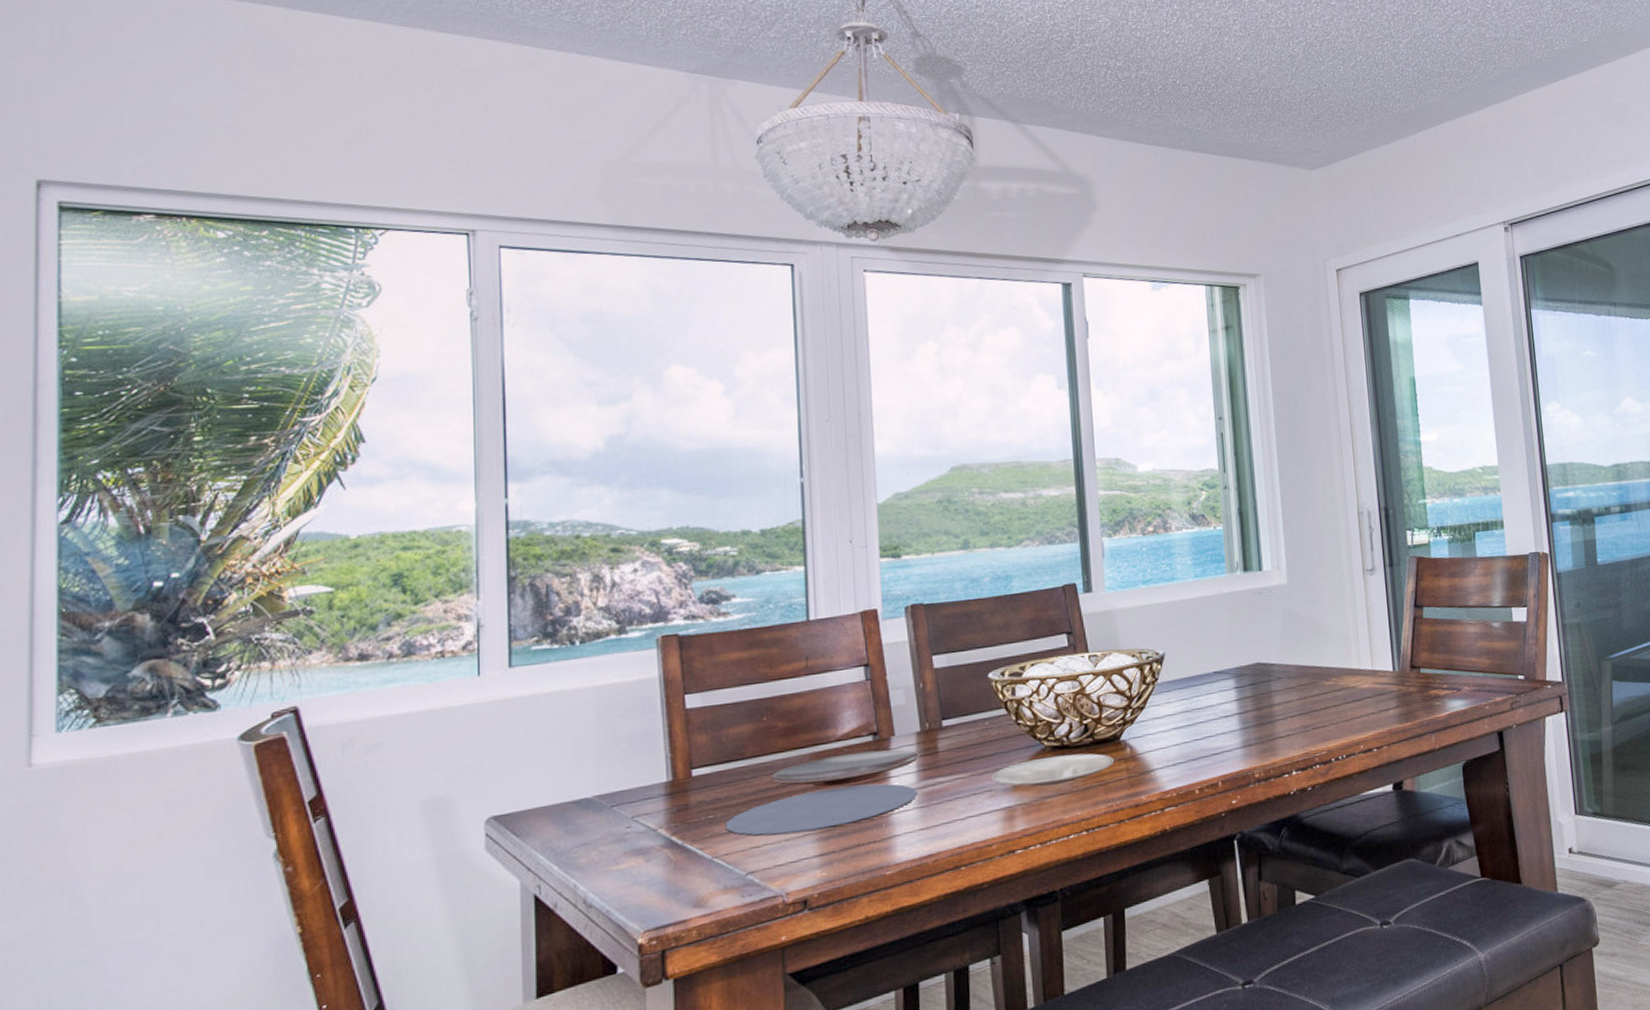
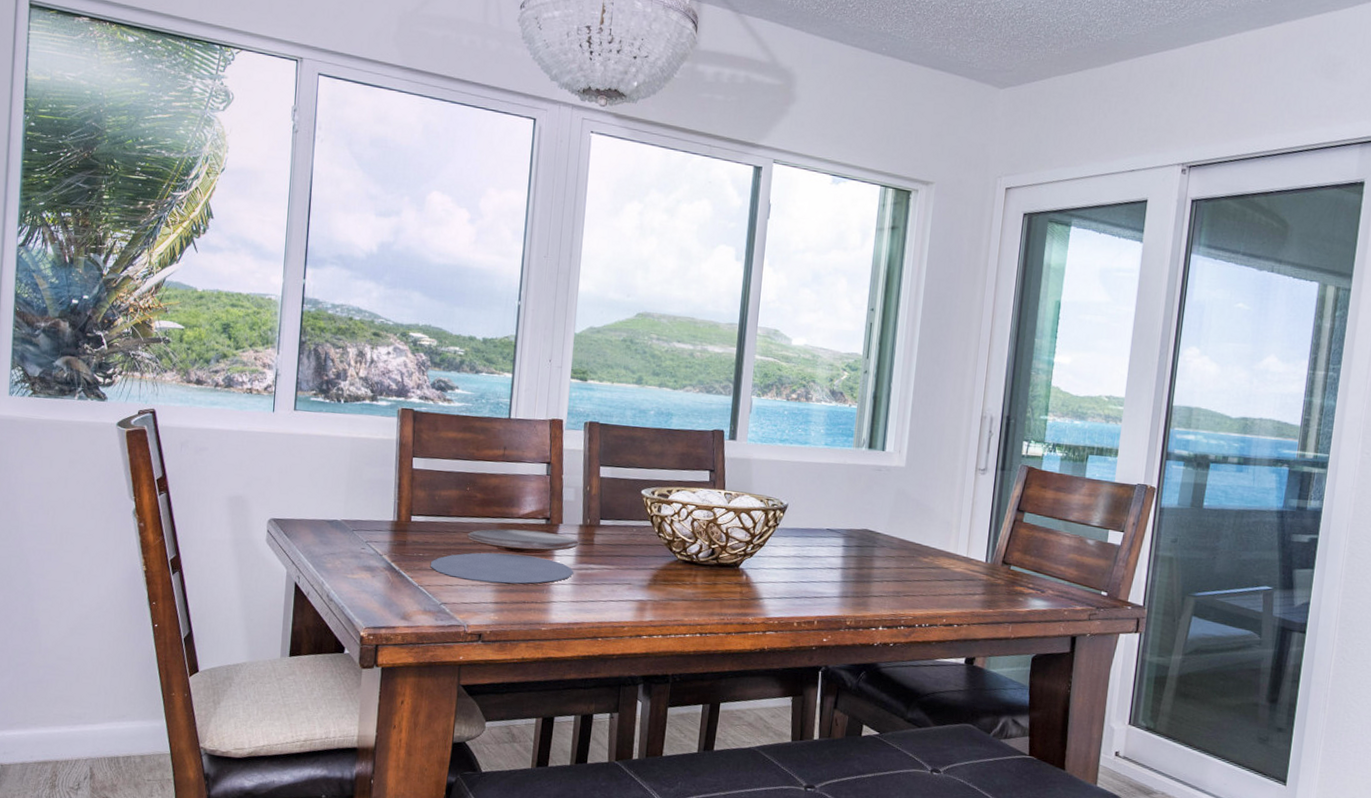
plate: present [991,753,1114,787] -> none [632,567,731,593]

